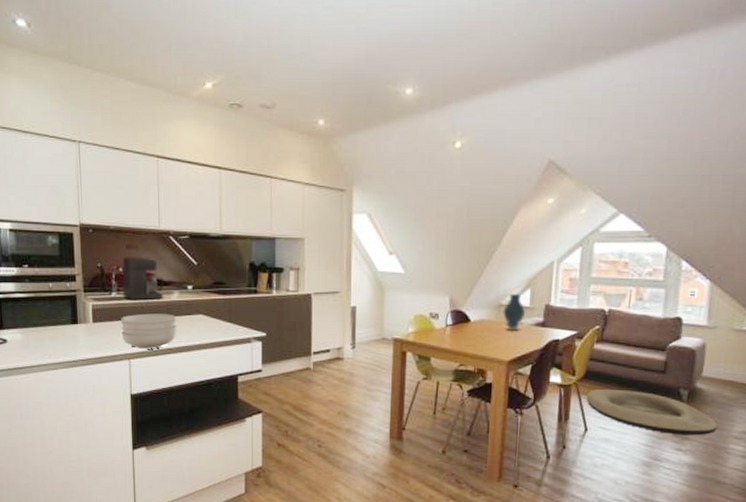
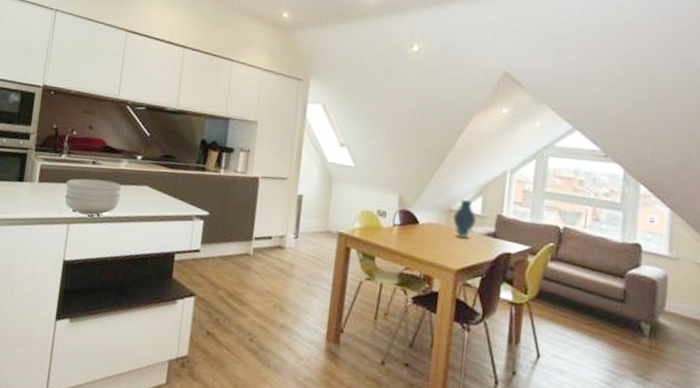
coffee maker: present [122,256,164,301] -> none [72,121,115,167]
dog bed: present [586,389,718,436] -> none [538,312,684,378]

